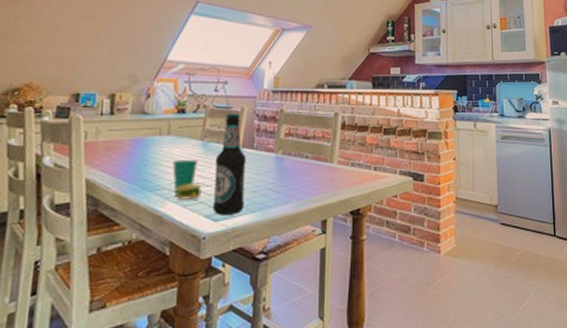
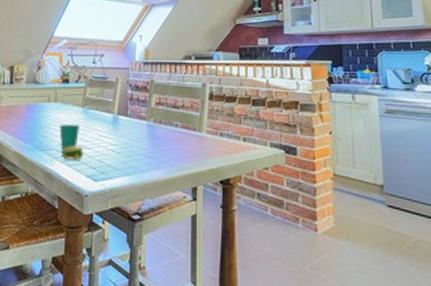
bottle: present [212,114,246,215] -> none [92,84,121,176]

